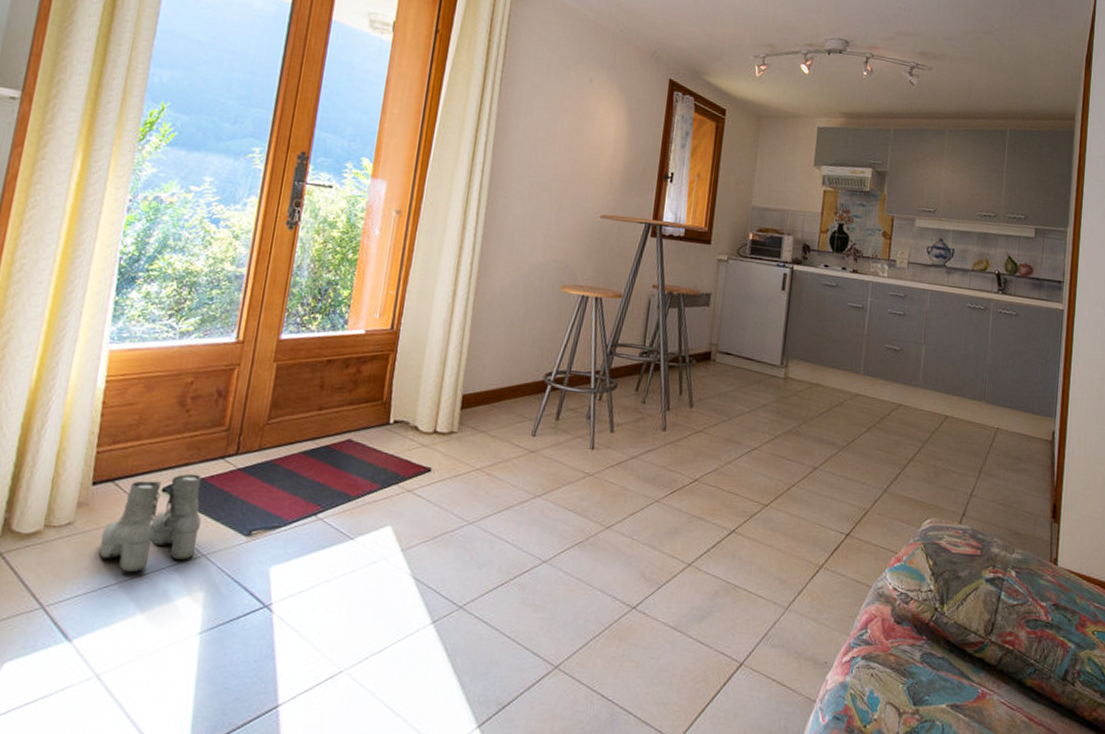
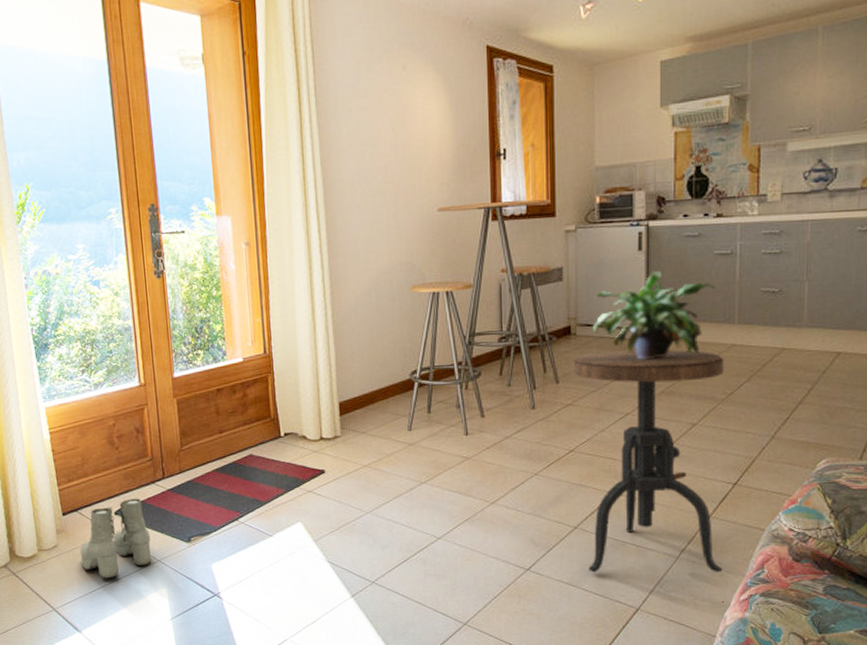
side table: none [697,381,848,630] -> present [573,350,725,573]
potted plant: none [731,311,846,399] -> present [592,270,715,359]

